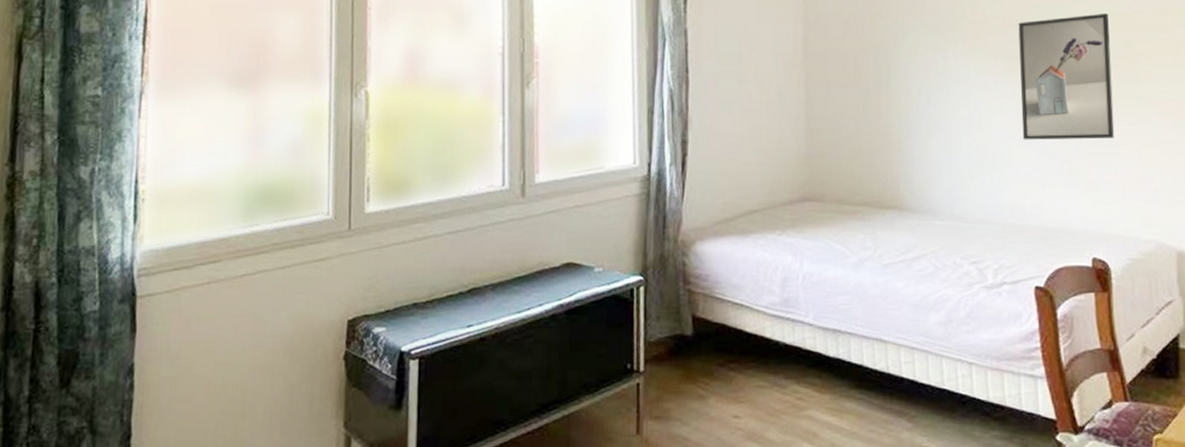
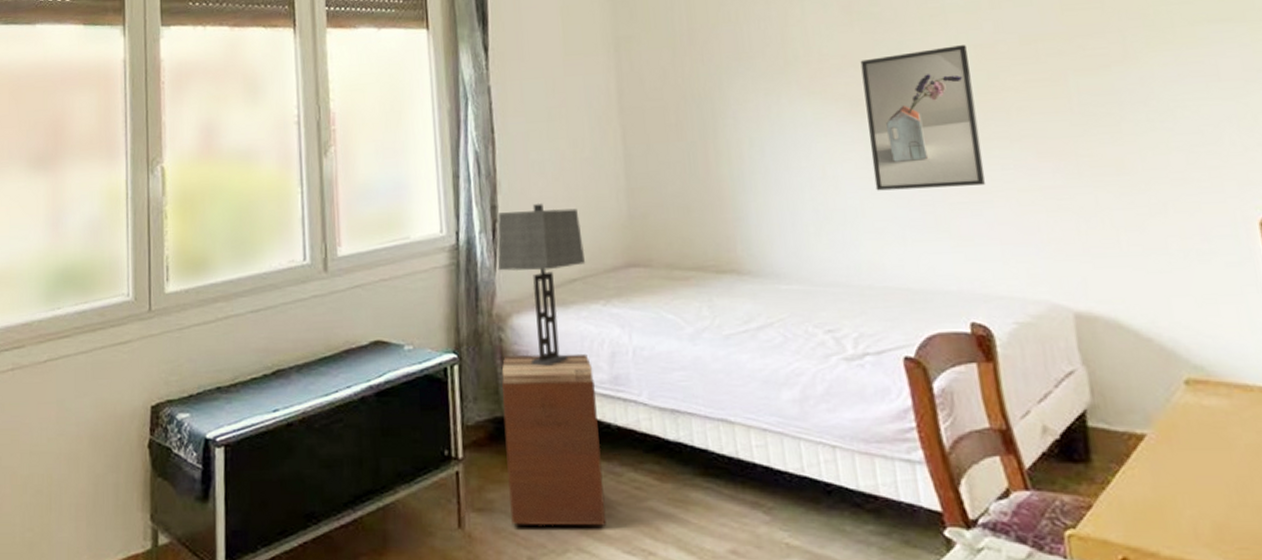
nightstand: none [683,277,770,432] -> present [501,353,607,526]
table lamp: none [685,139,766,290] -> present [497,203,586,367]

